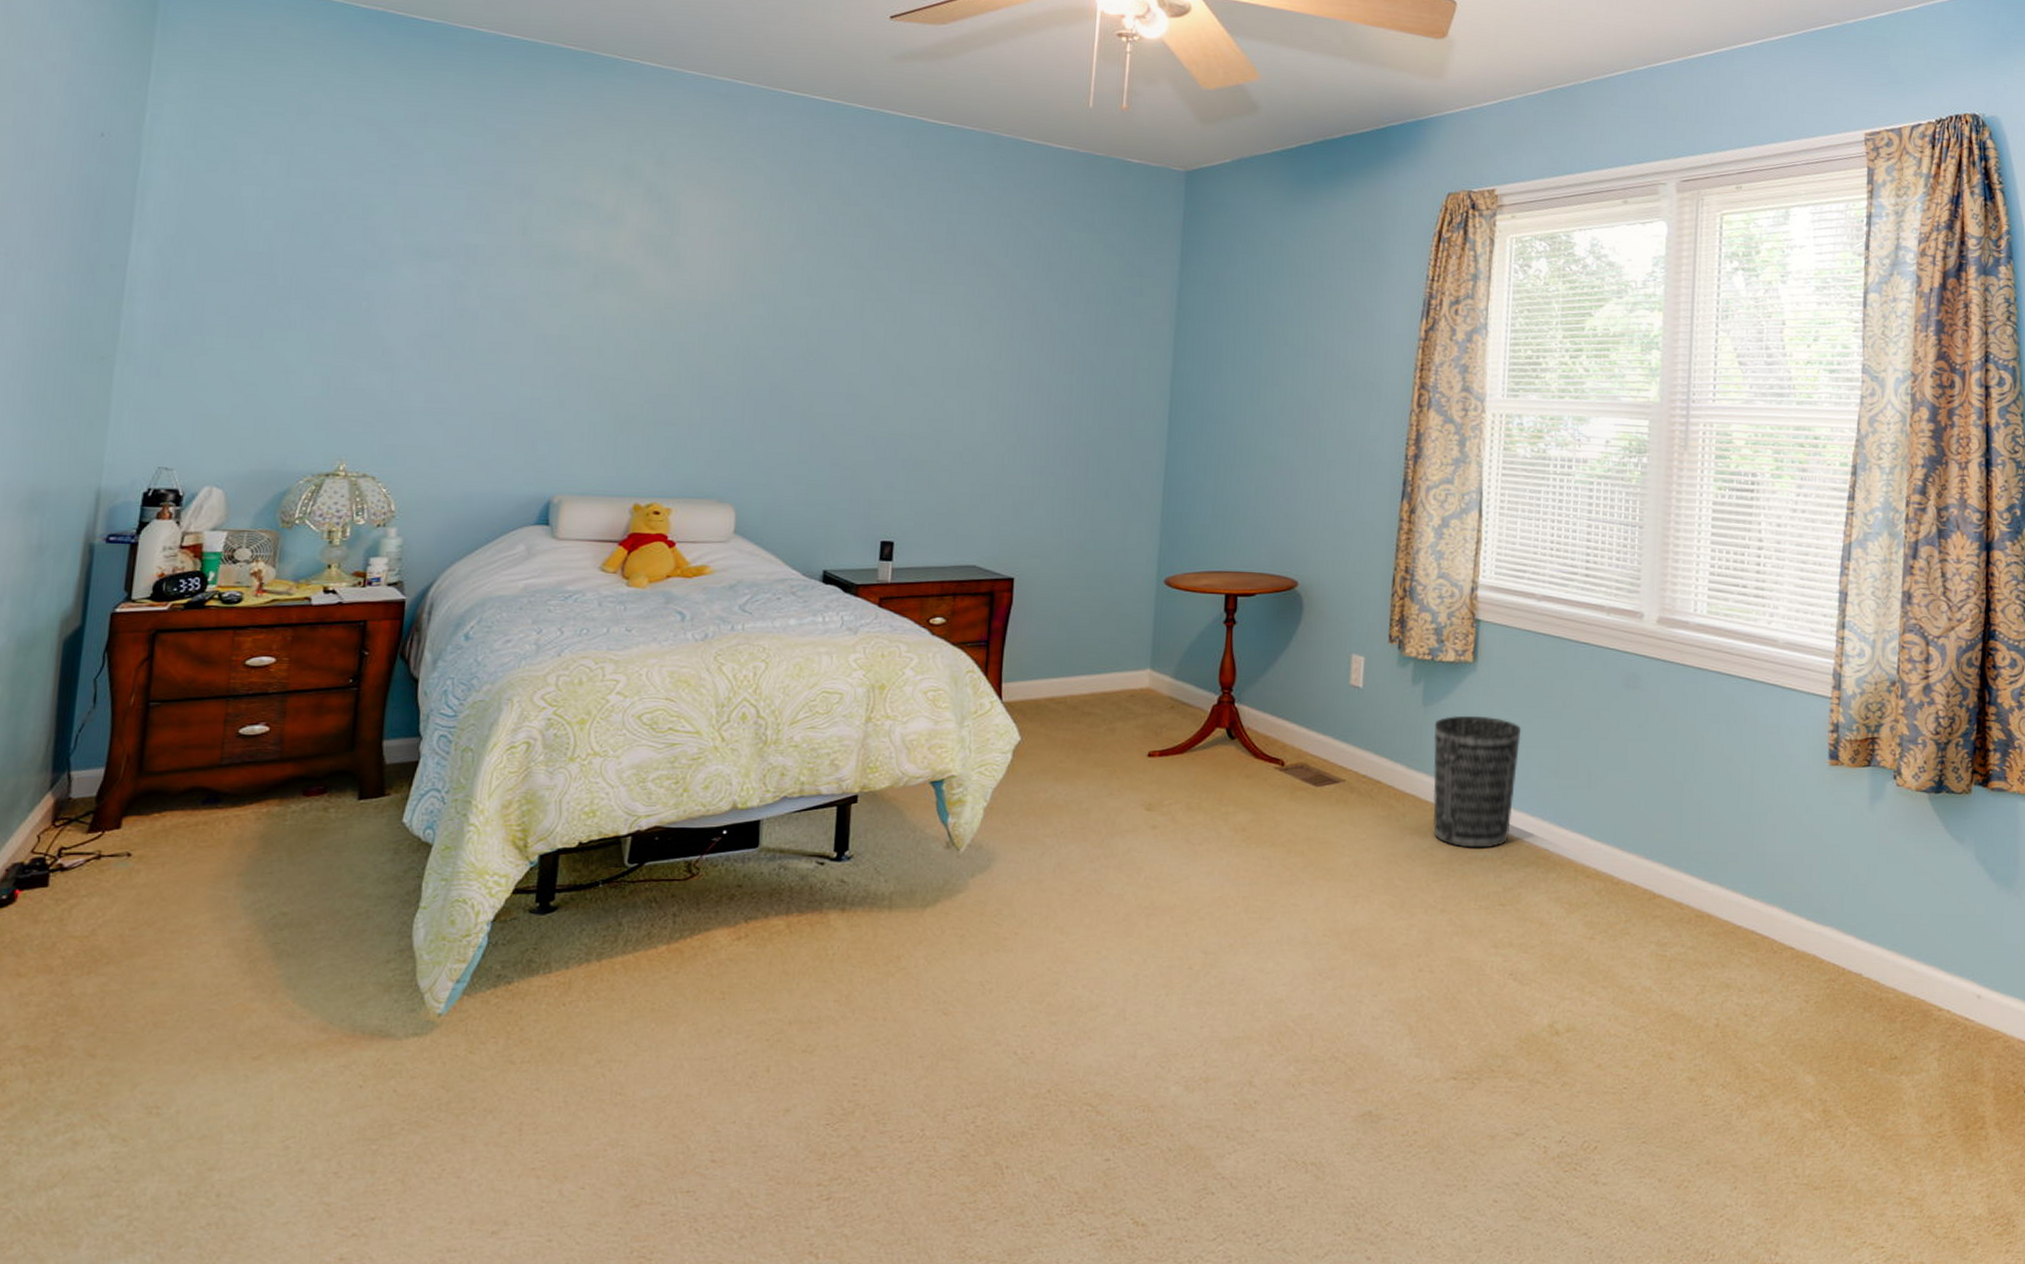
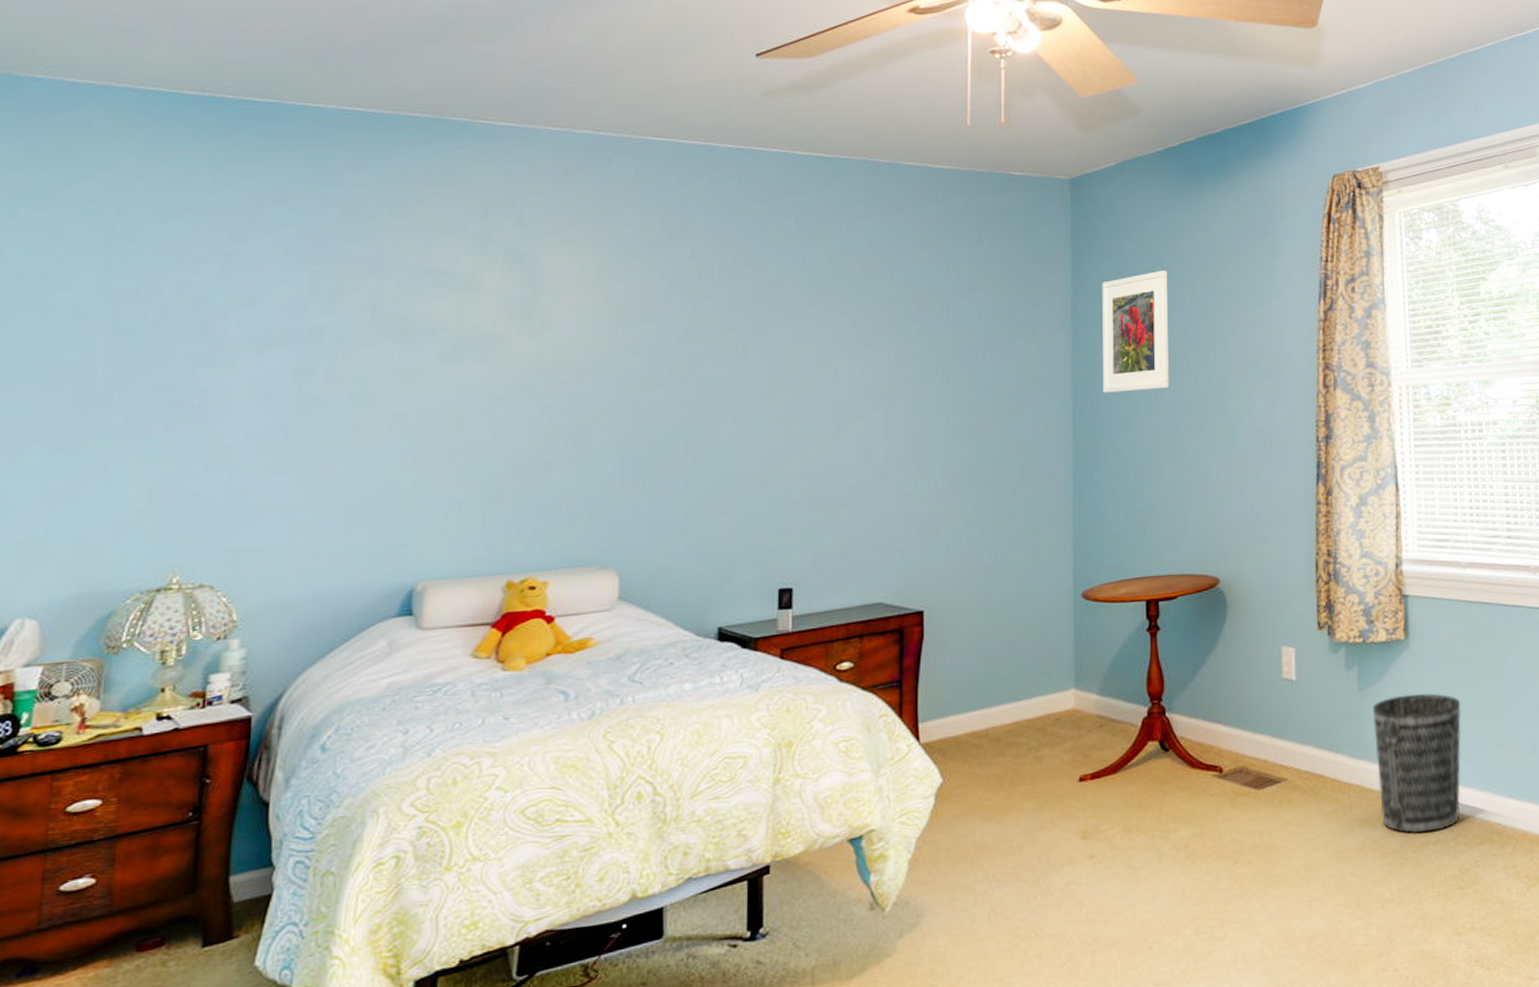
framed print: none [1200,272,1274,391] -> present [1102,270,1169,393]

